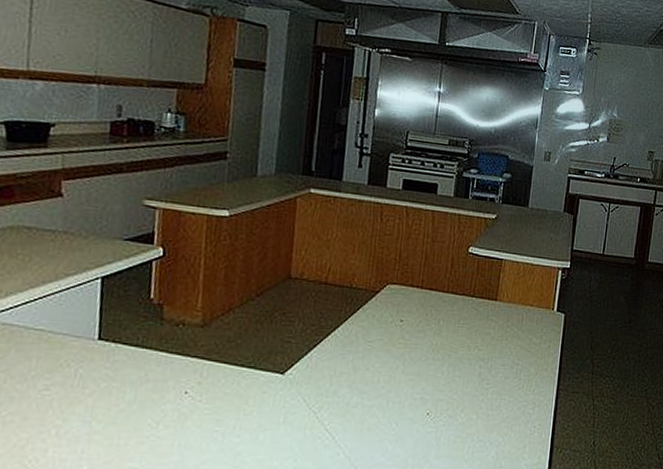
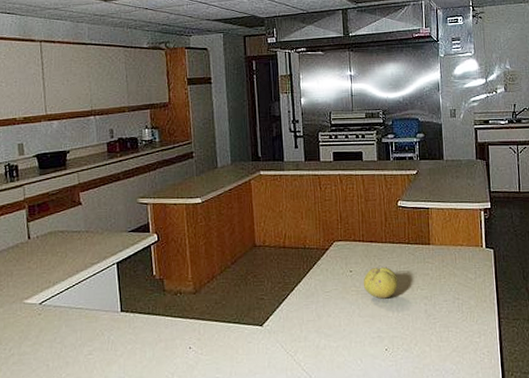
fruit: none [413,319,455,356] -> present [363,266,399,299]

